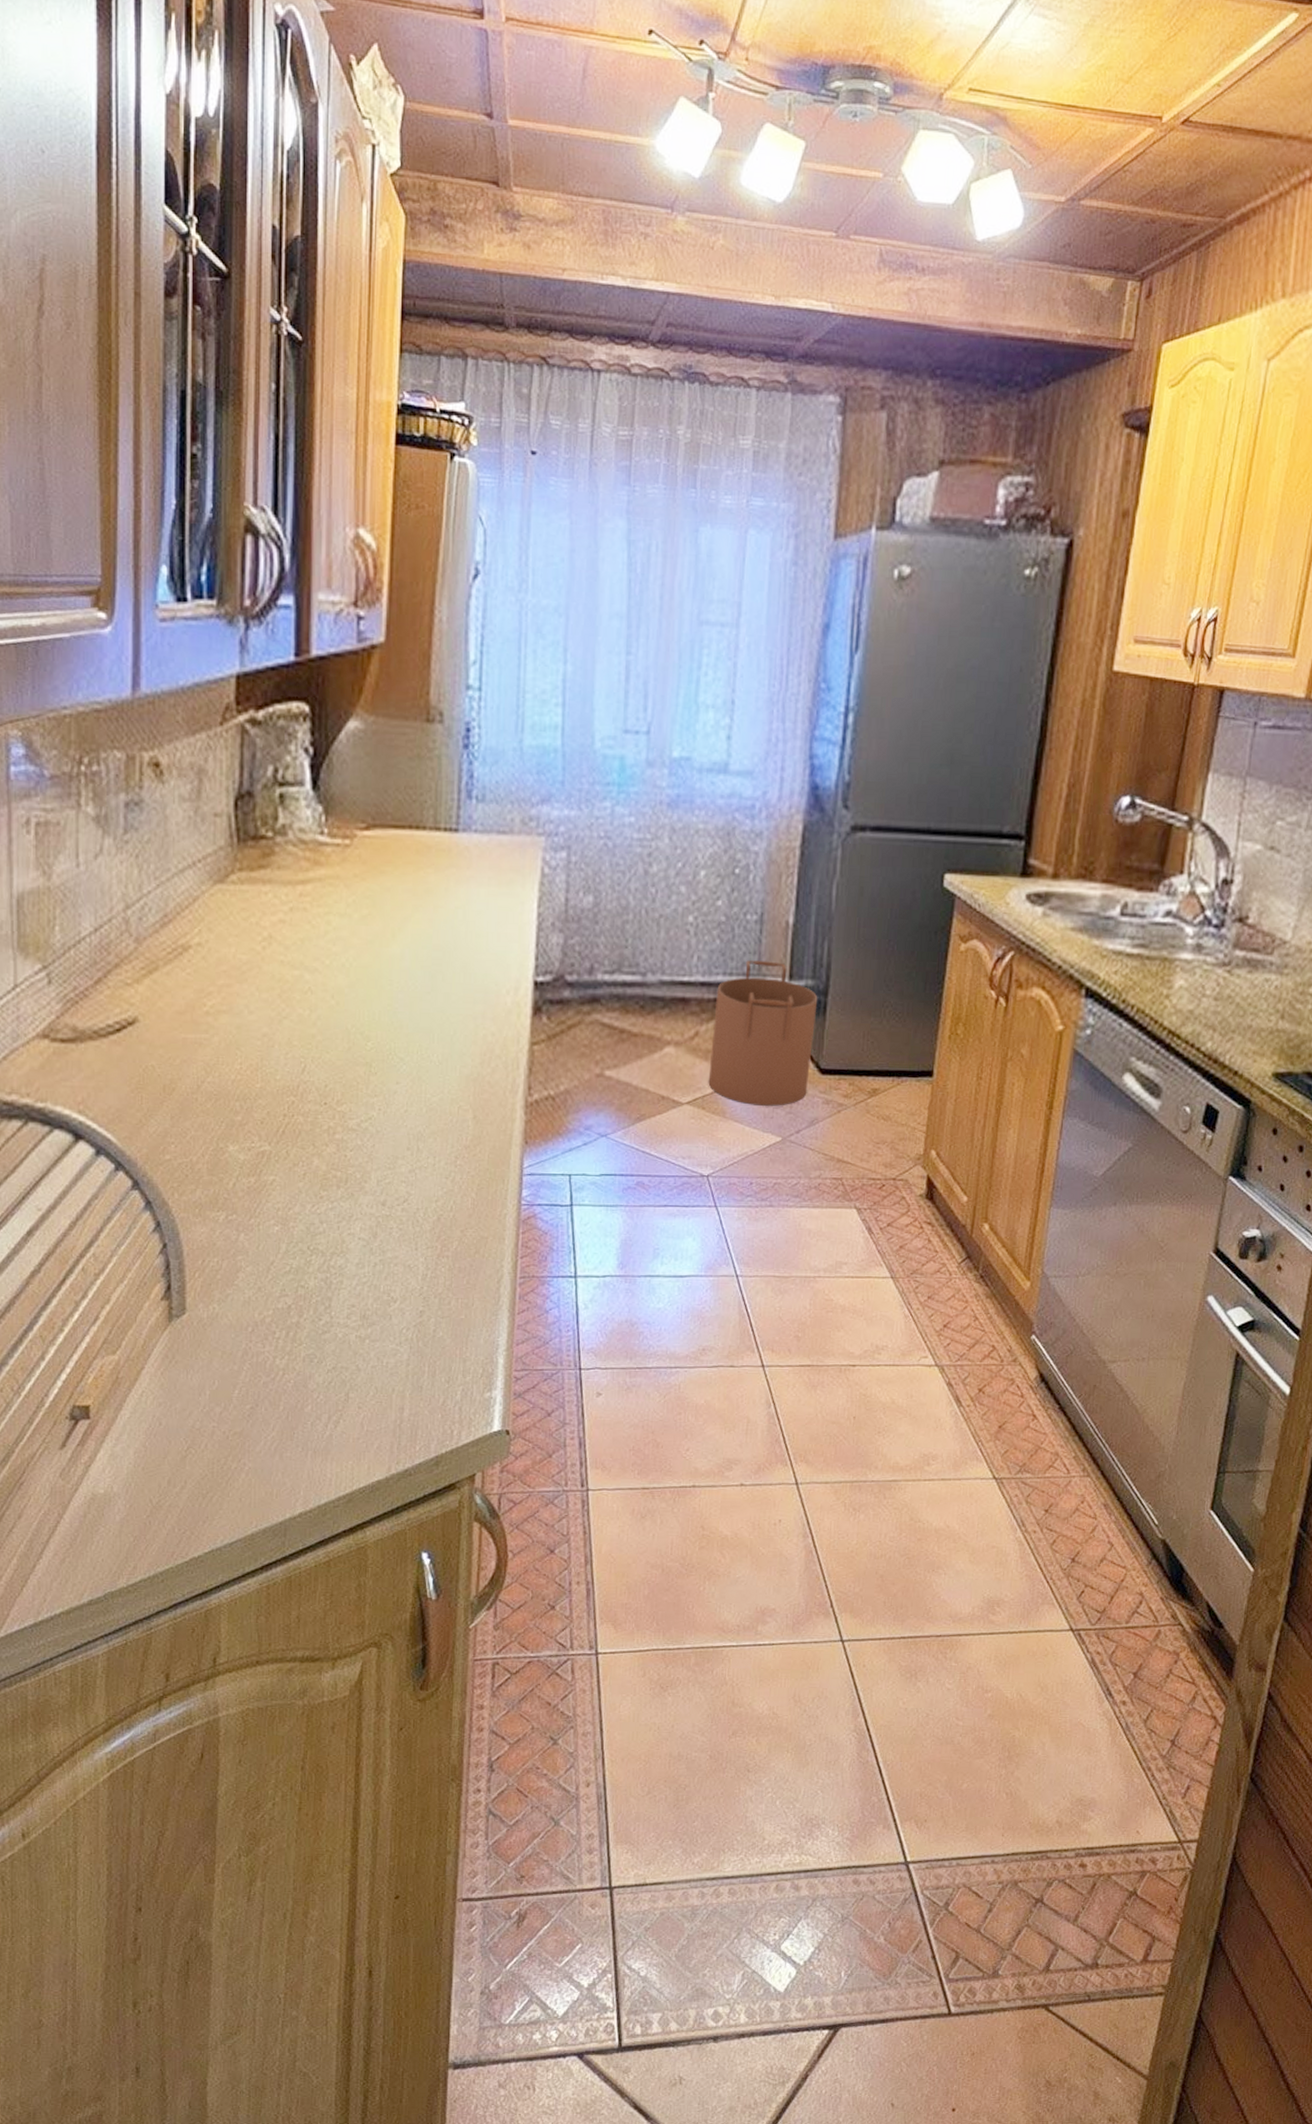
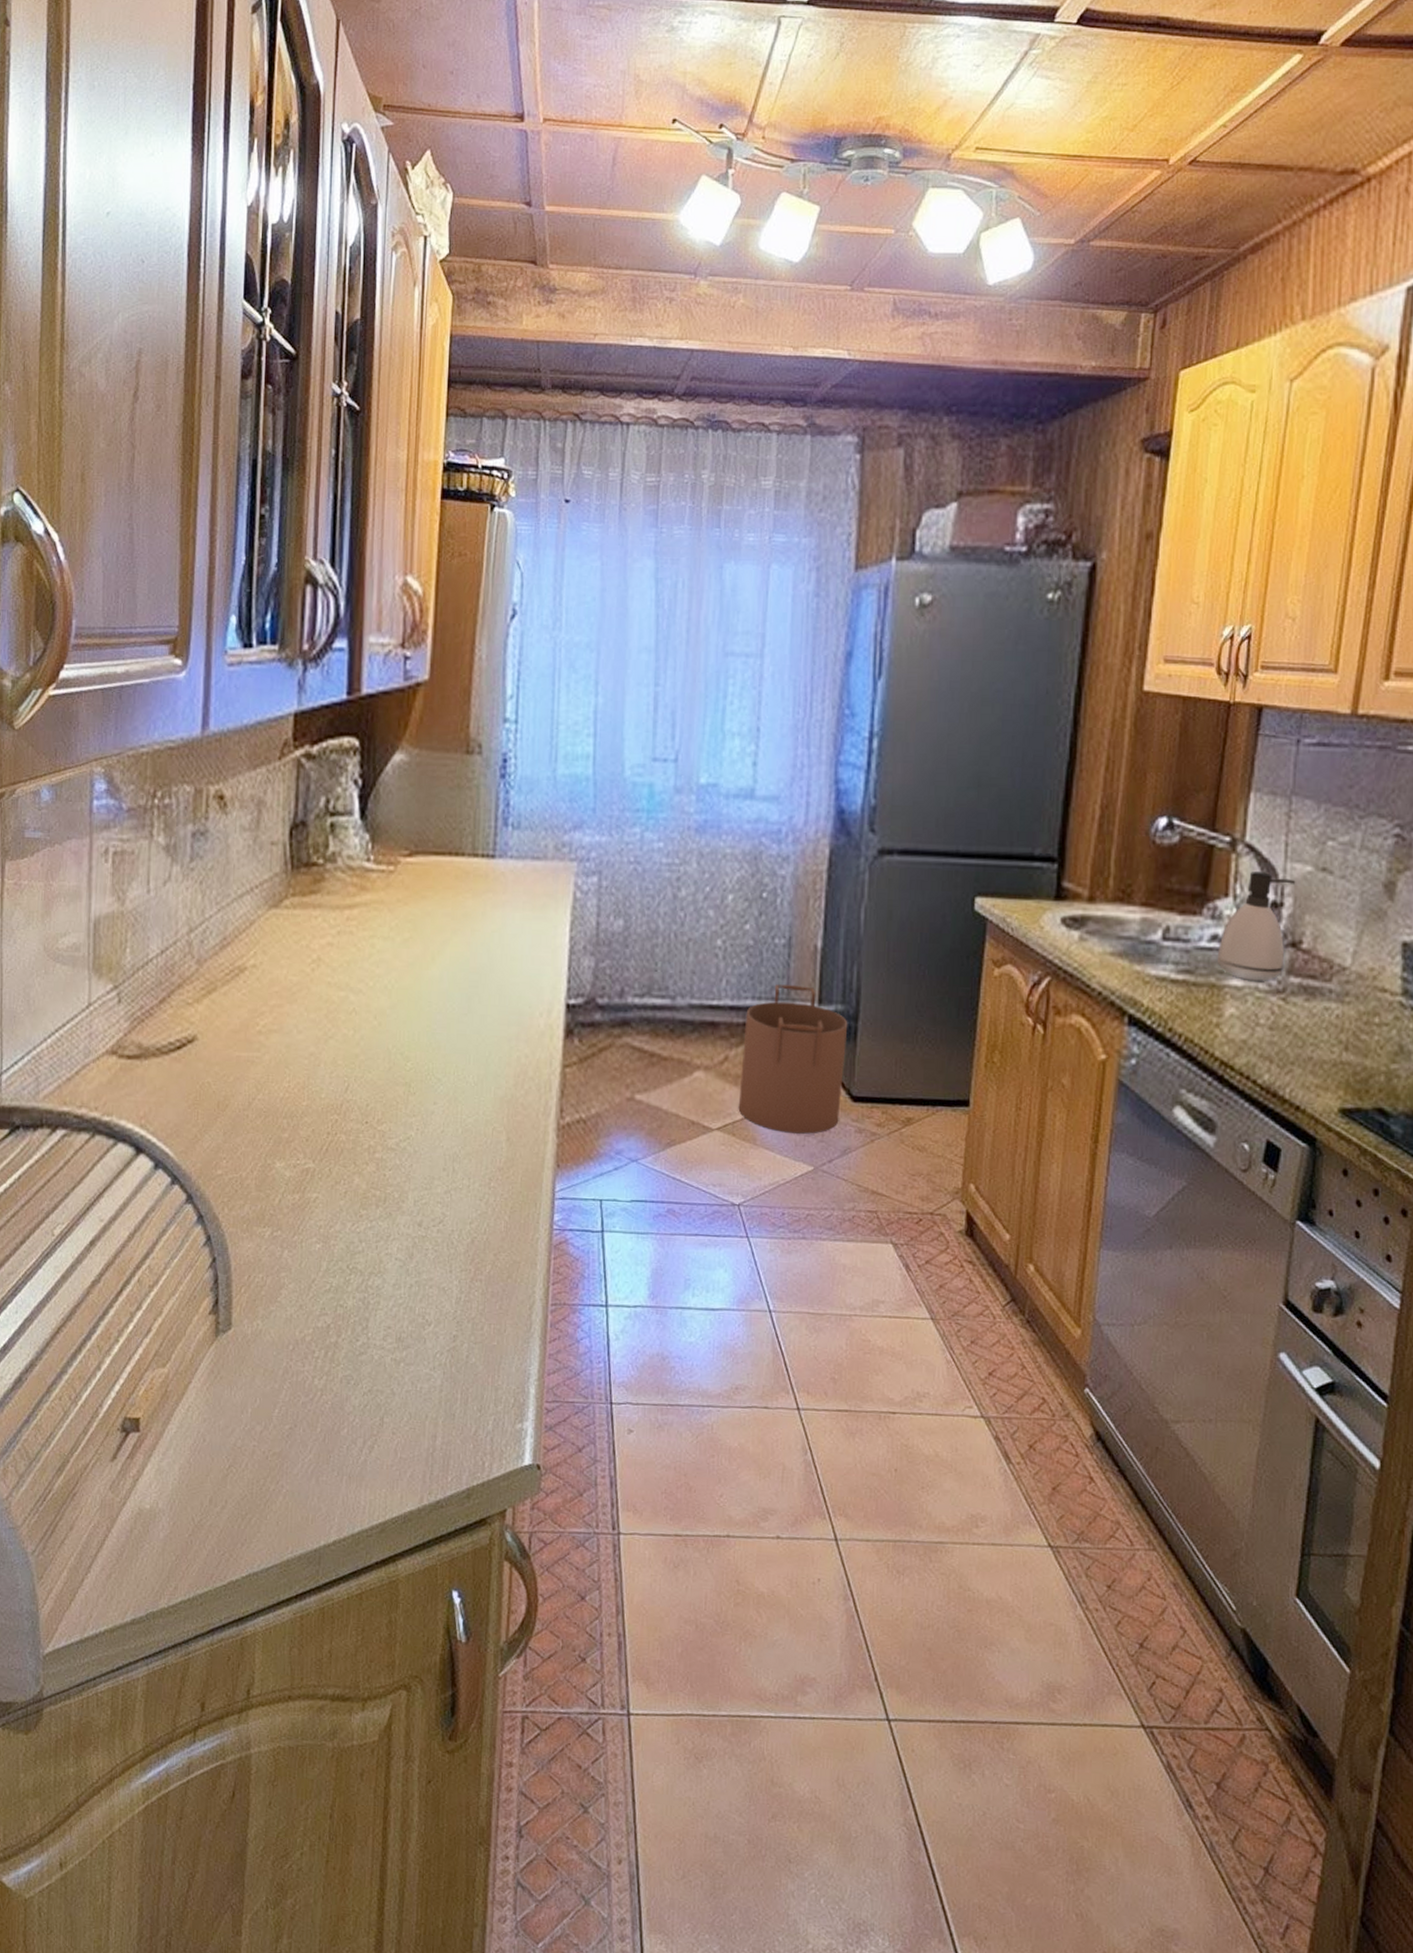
soap dispenser: none [1169,849,1246,955] -> present [1217,870,1296,981]

